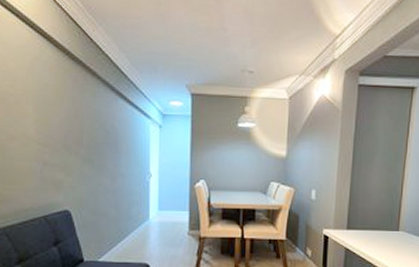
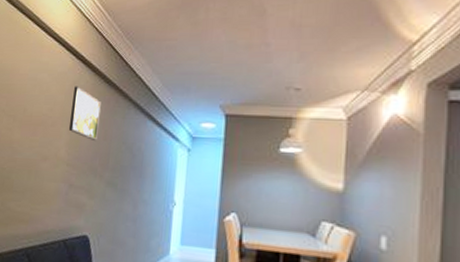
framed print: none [36,61,68,120] -> present [69,86,101,142]

